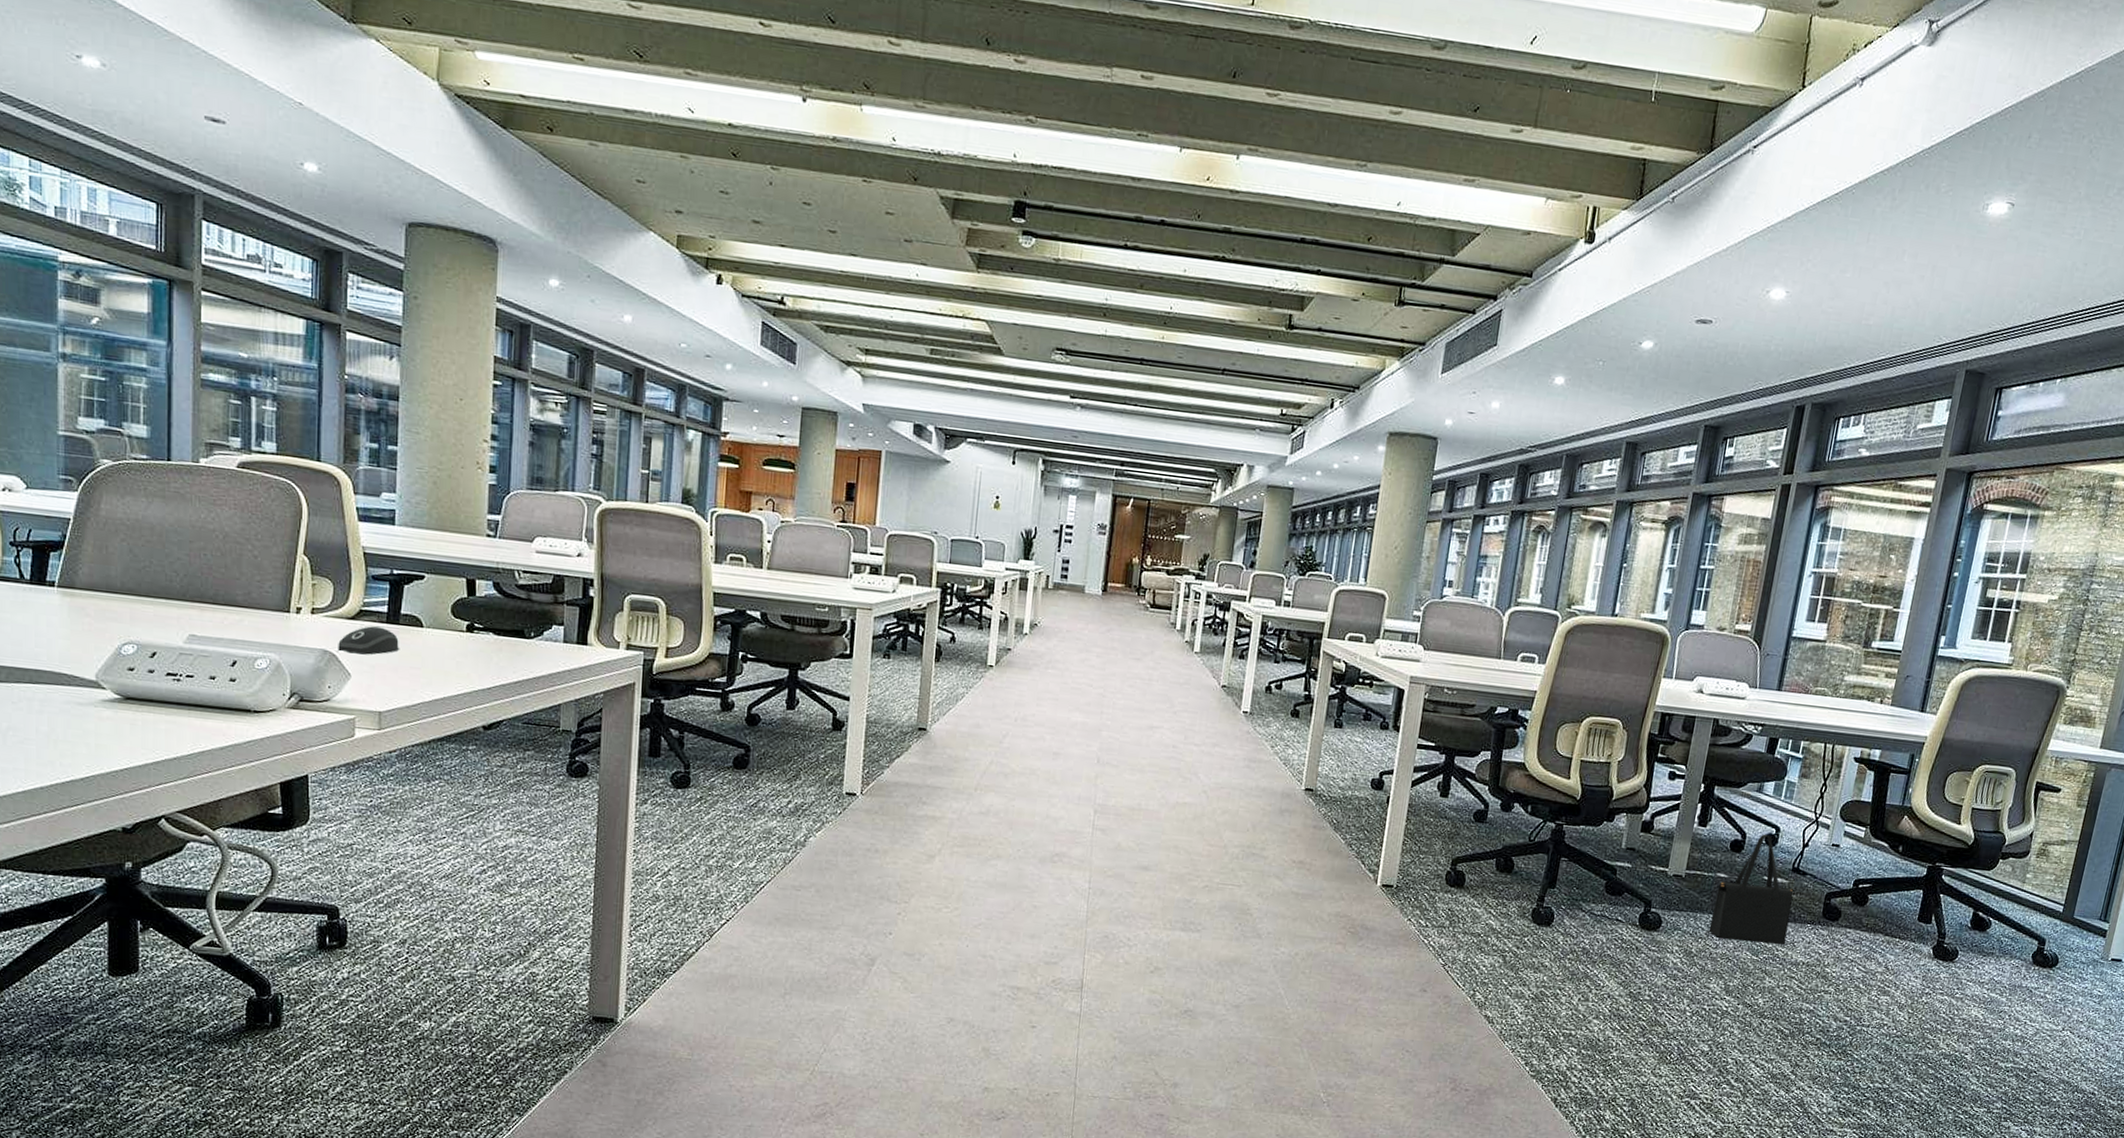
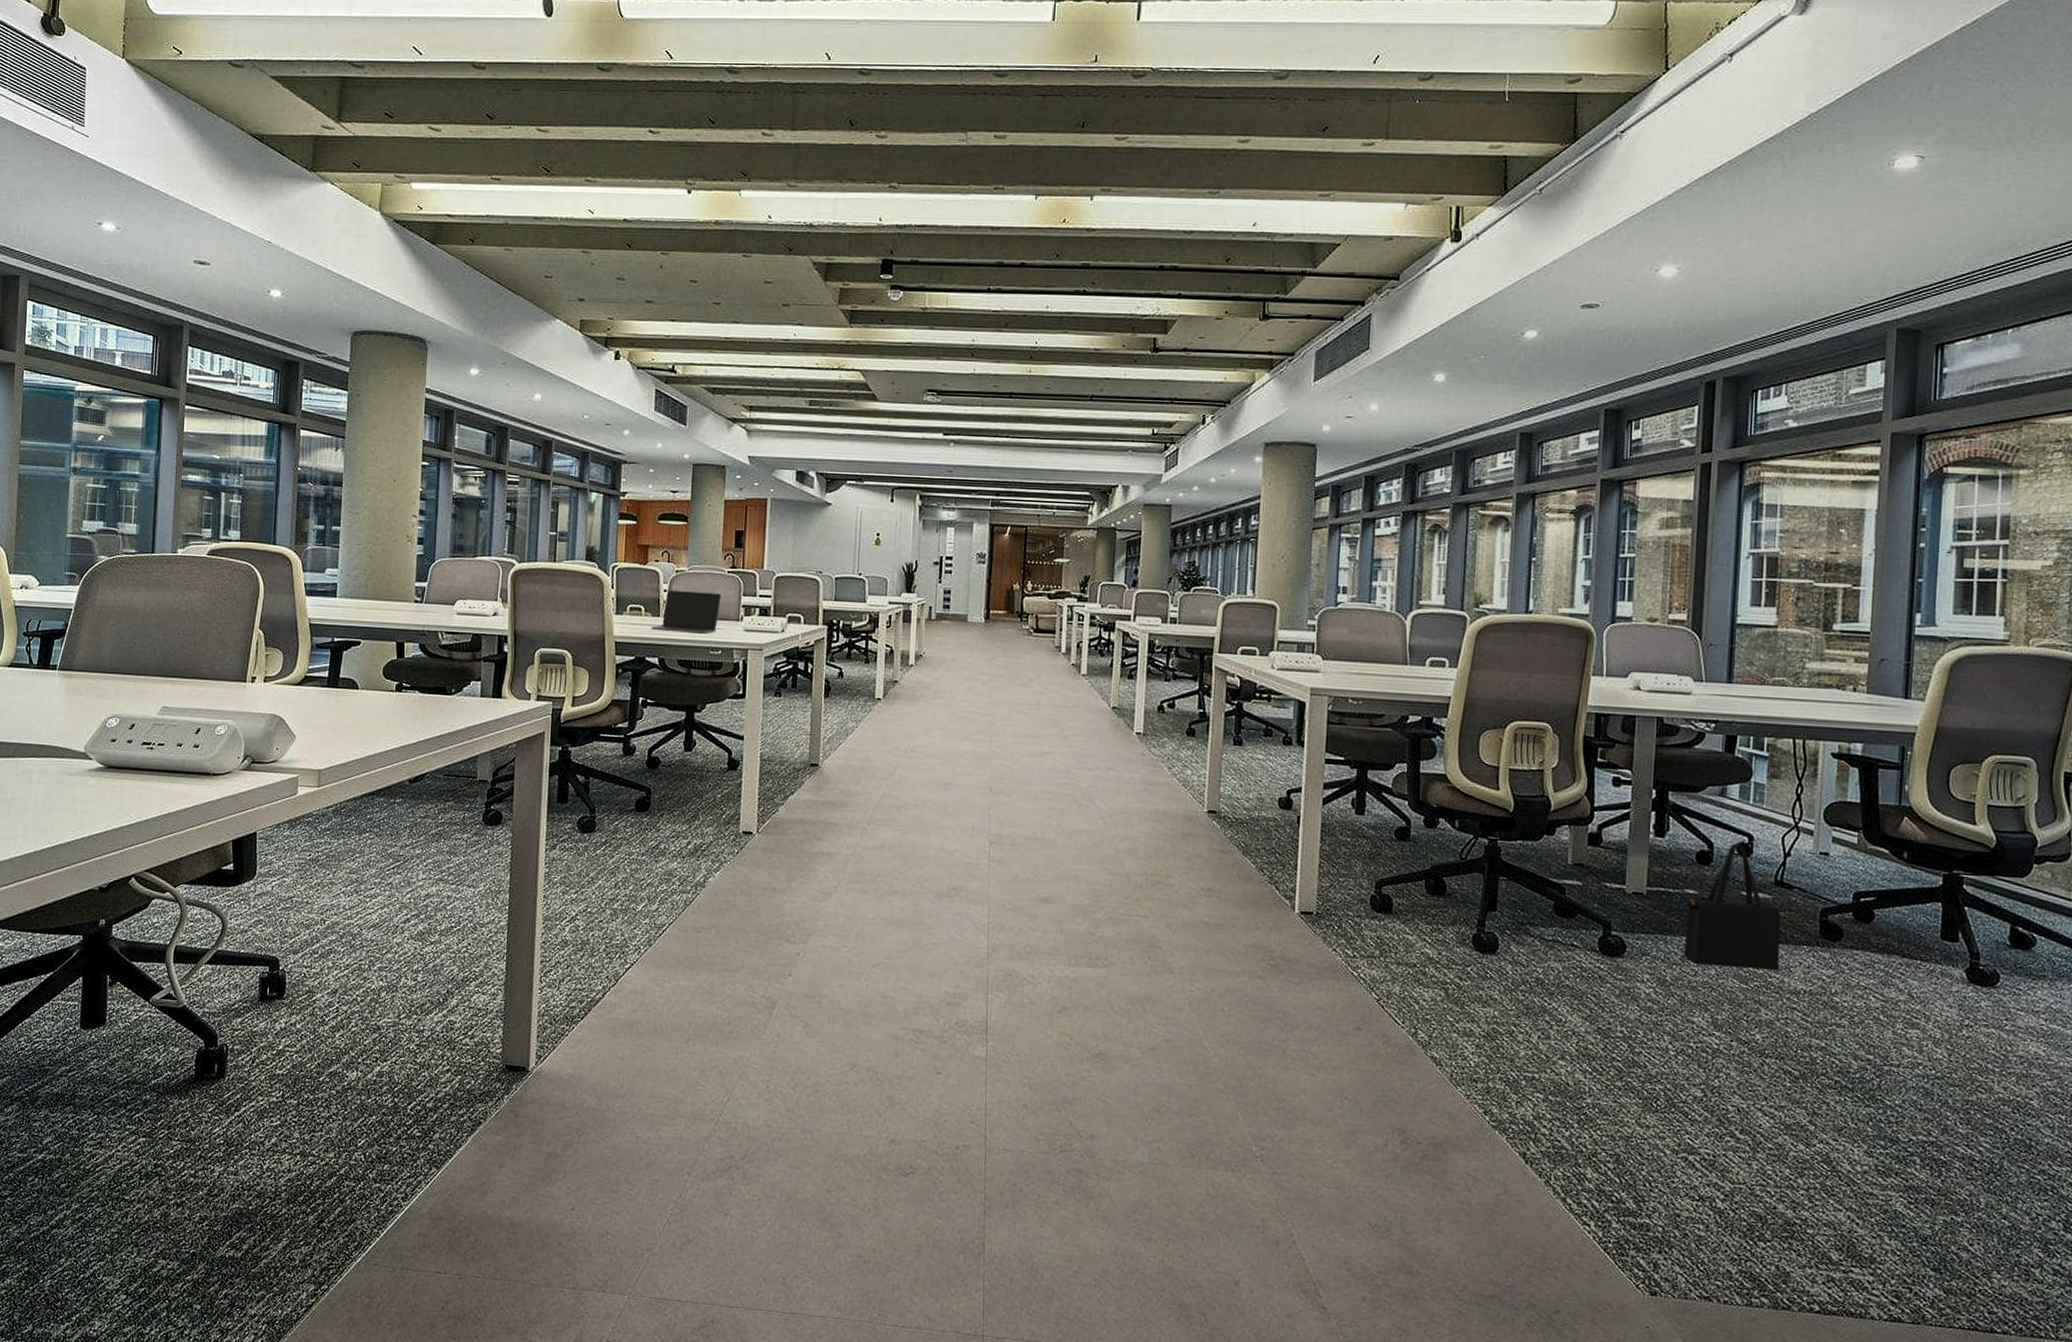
computer mouse: present [338,626,399,655] -> none [285,690,338,717]
laptop: none [752,541,829,590] -> present [650,590,721,634]

